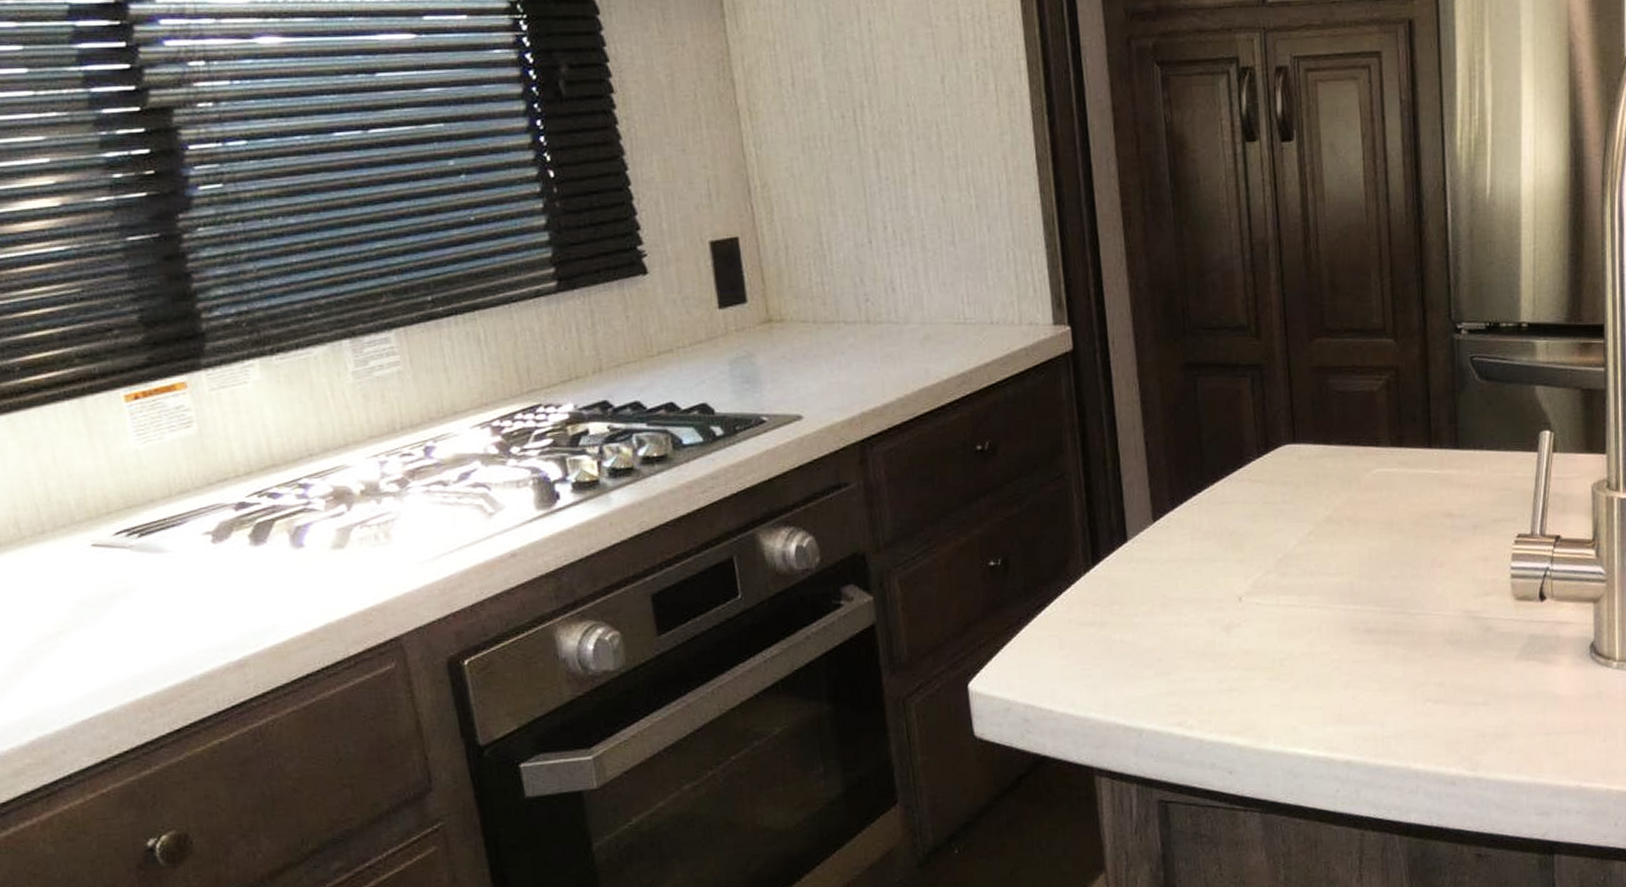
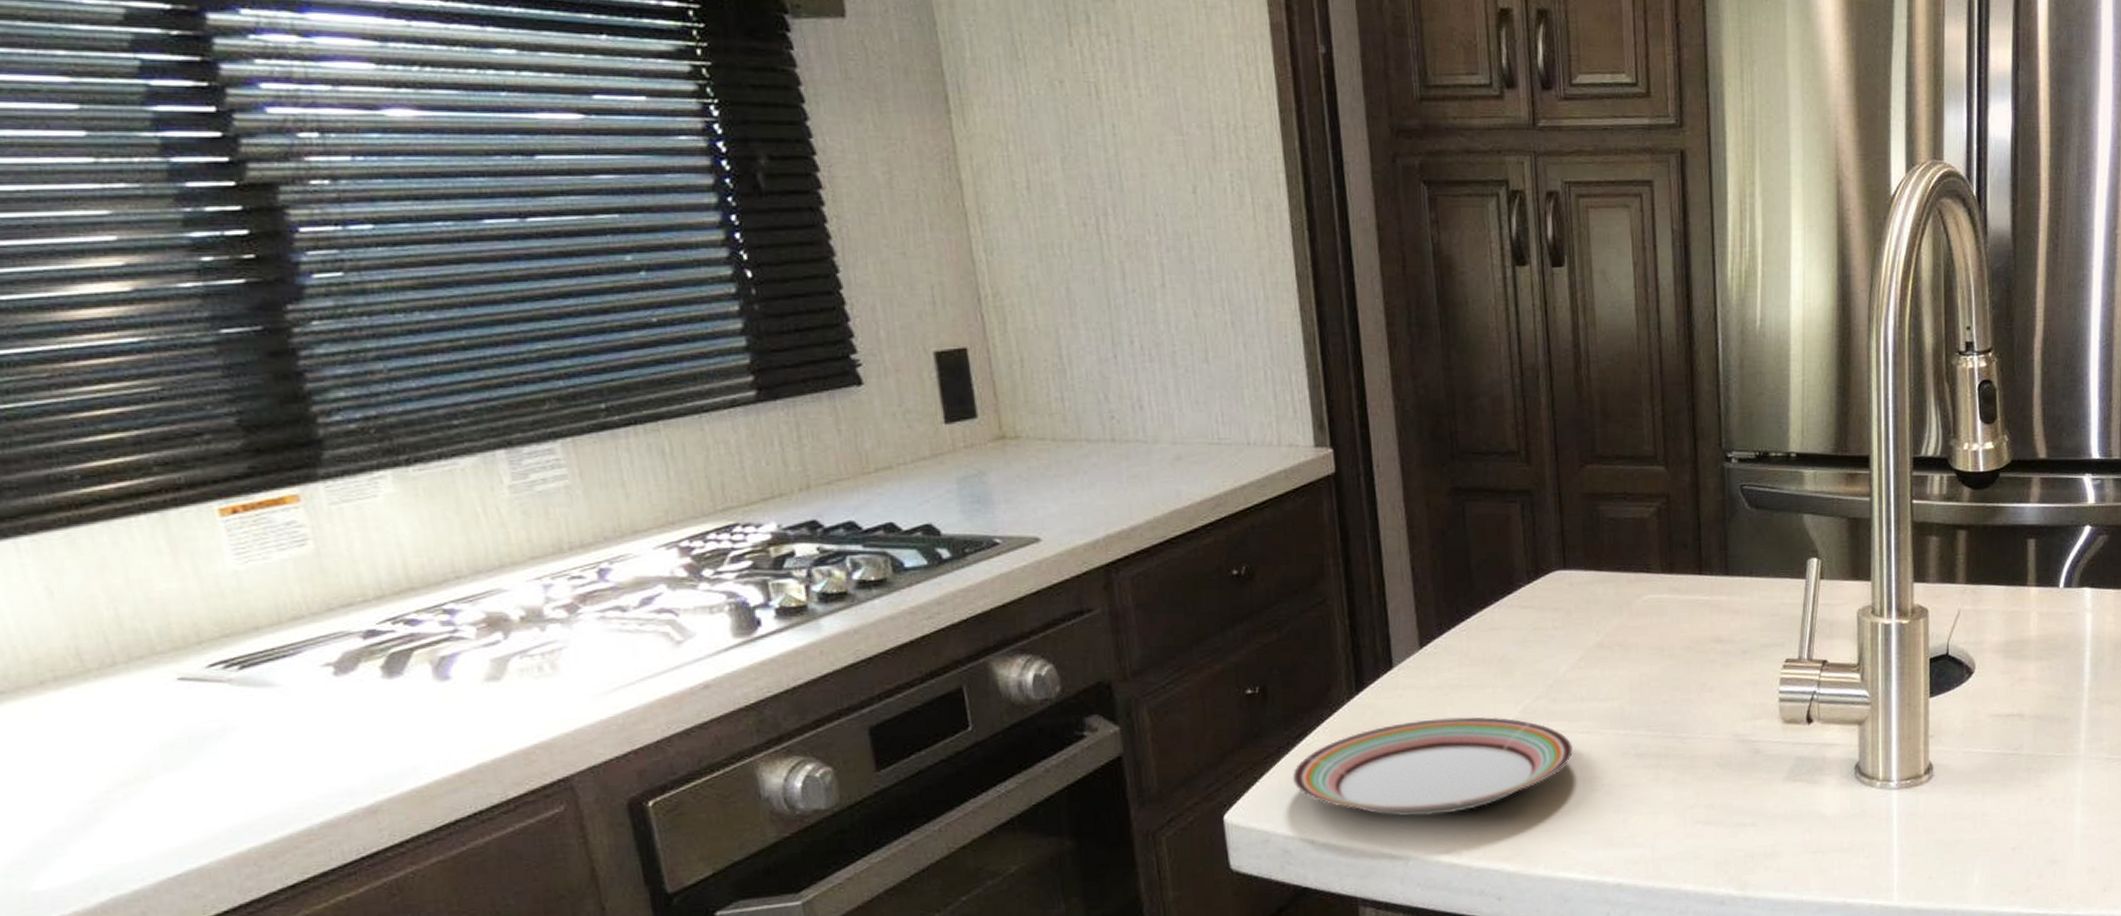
plate: none [1031,590,1302,689] -> present [1292,716,1573,817]

